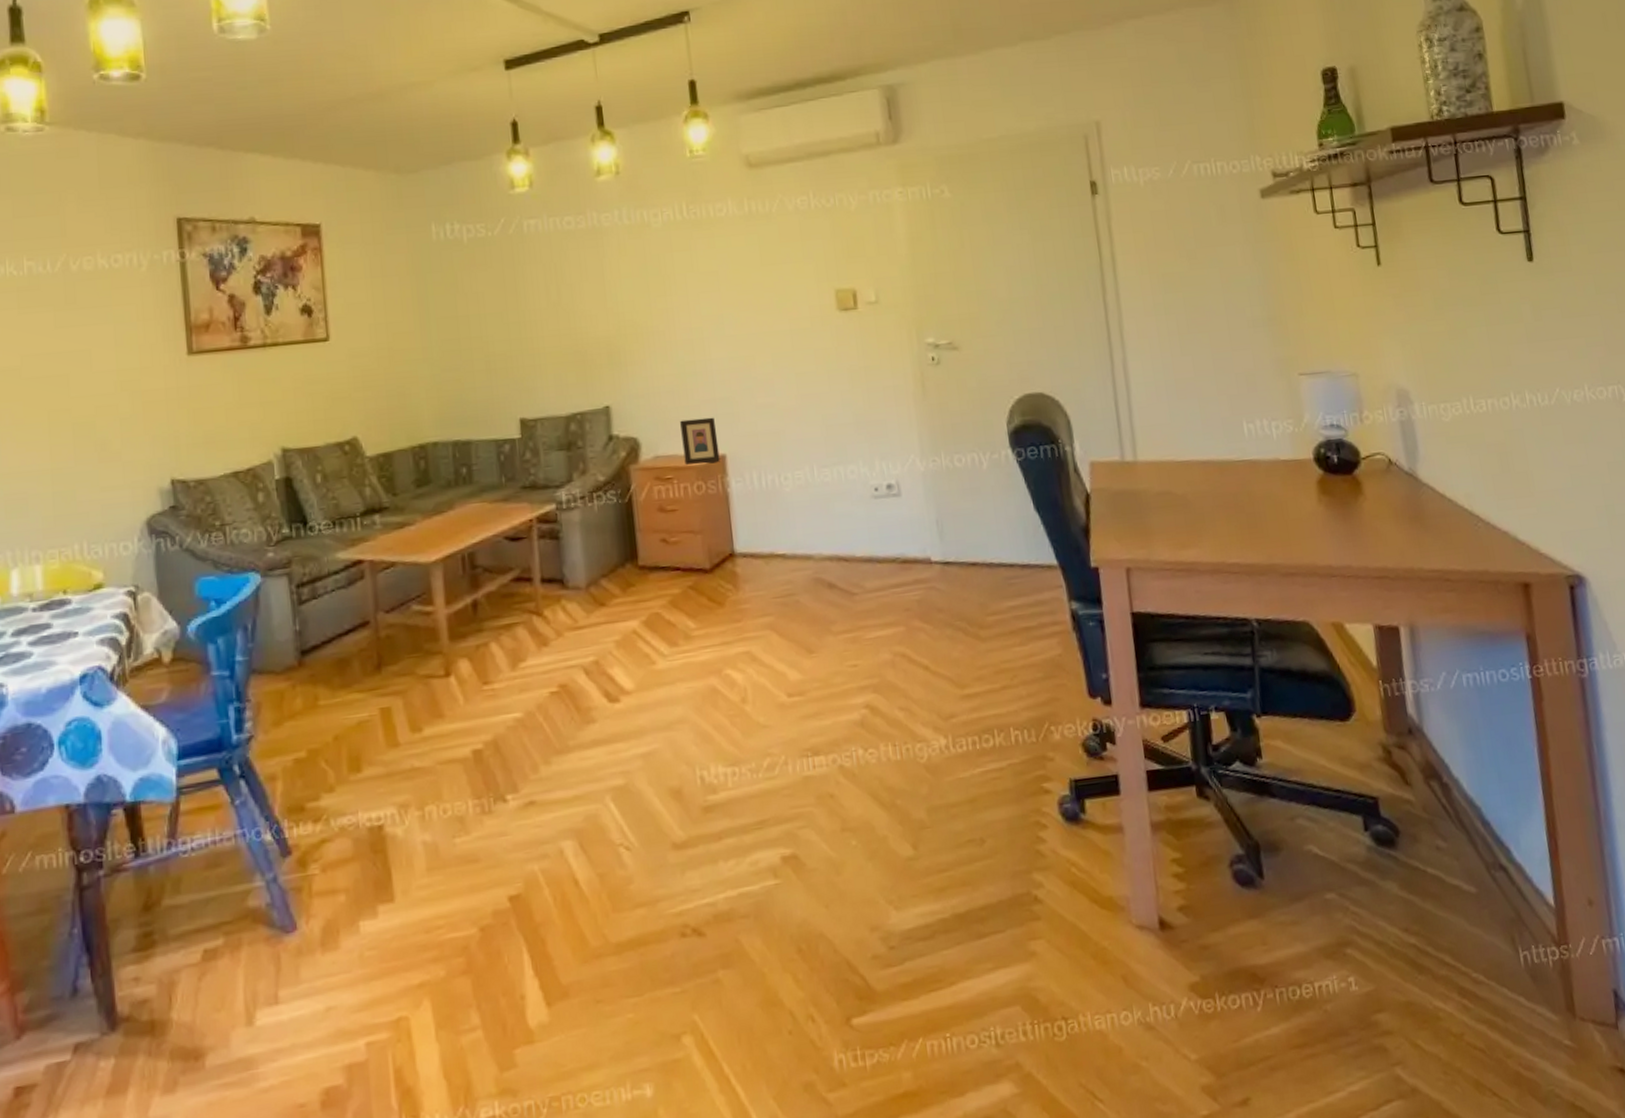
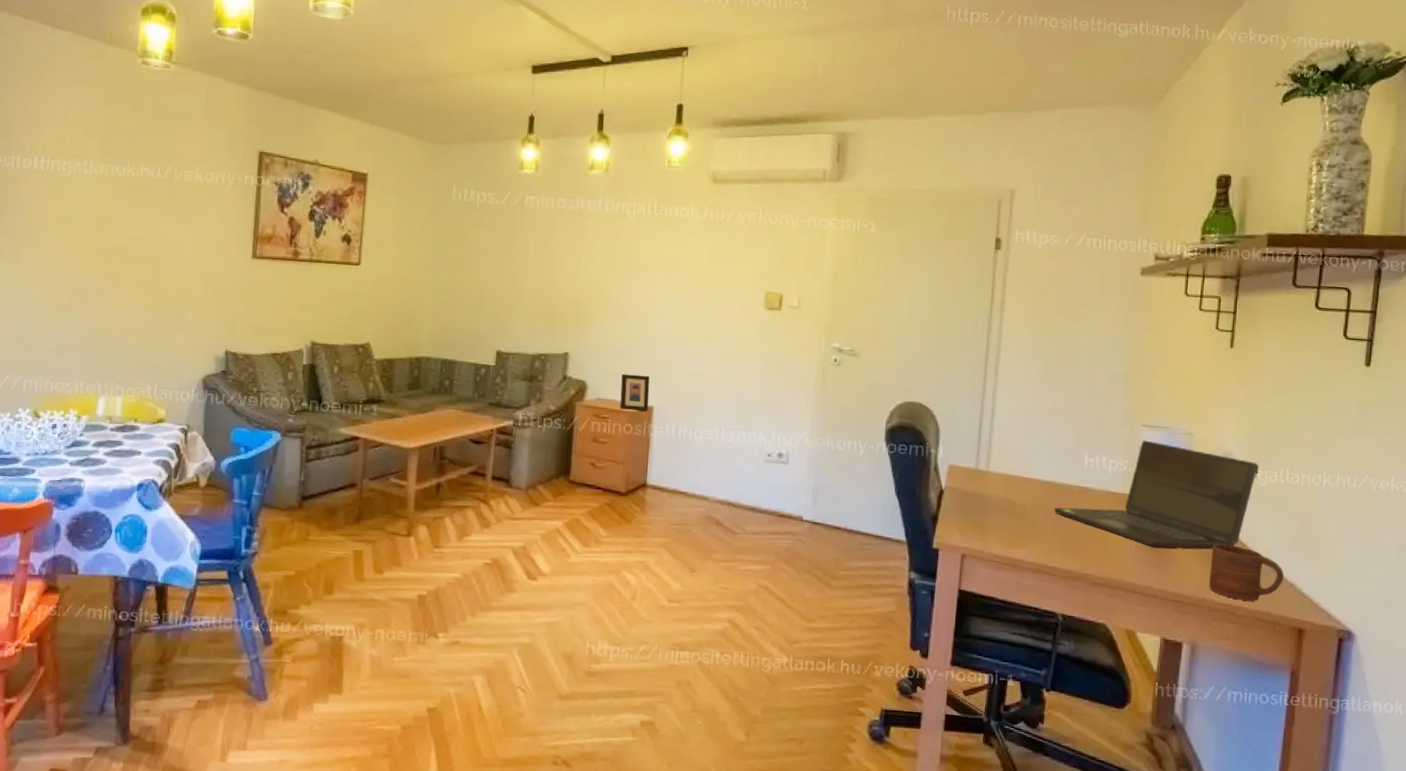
laptop: none [1220,391,1438,518] -> present [1054,440,1257,549]
cup: none [1407,497,1495,562] -> present [1208,544,1284,601]

